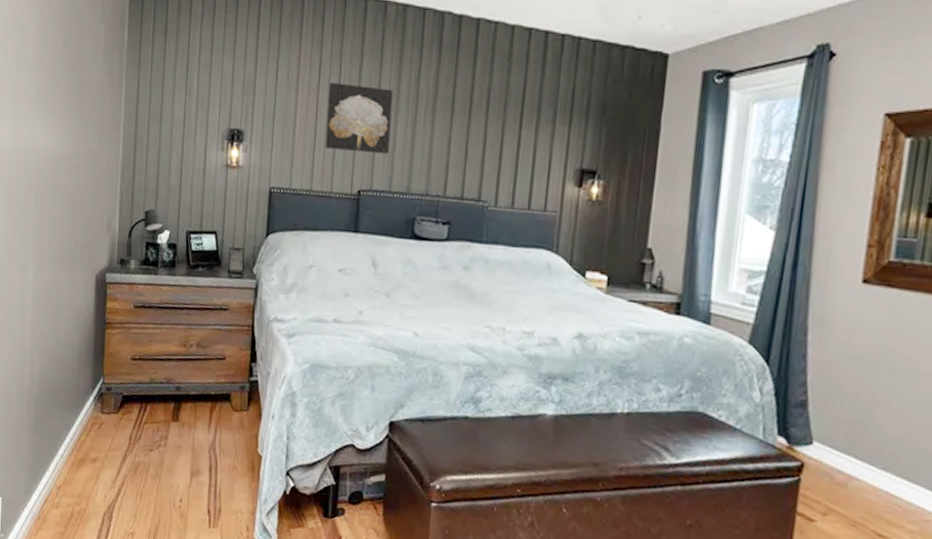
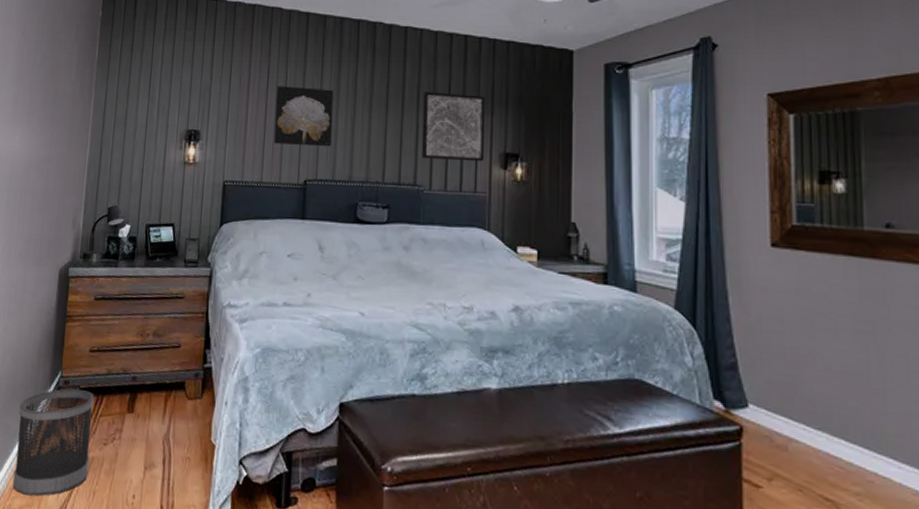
wastebasket: none [59,395,138,496] -> present [12,388,94,497]
wall art: none [488,95,563,178] -> present [422,91,486,162]

